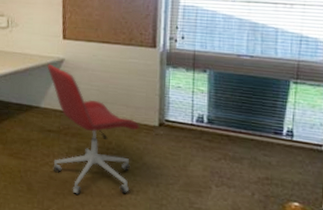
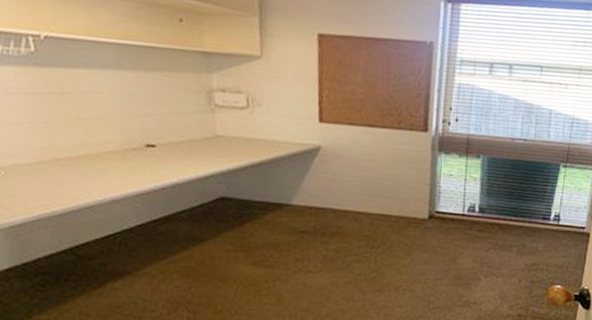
office chair: present [47,64,140,195] -> none [299,152,409,301]

